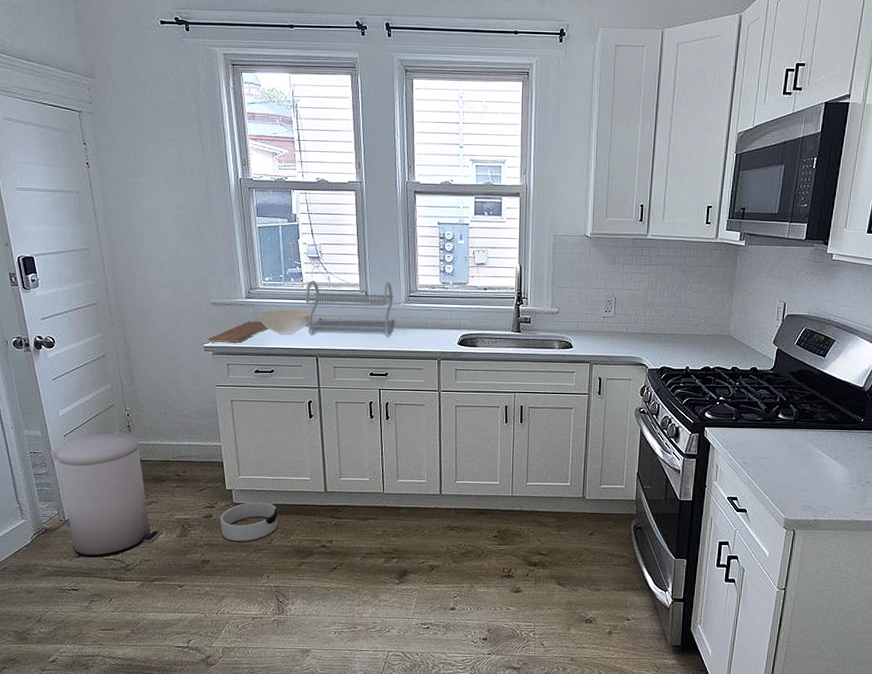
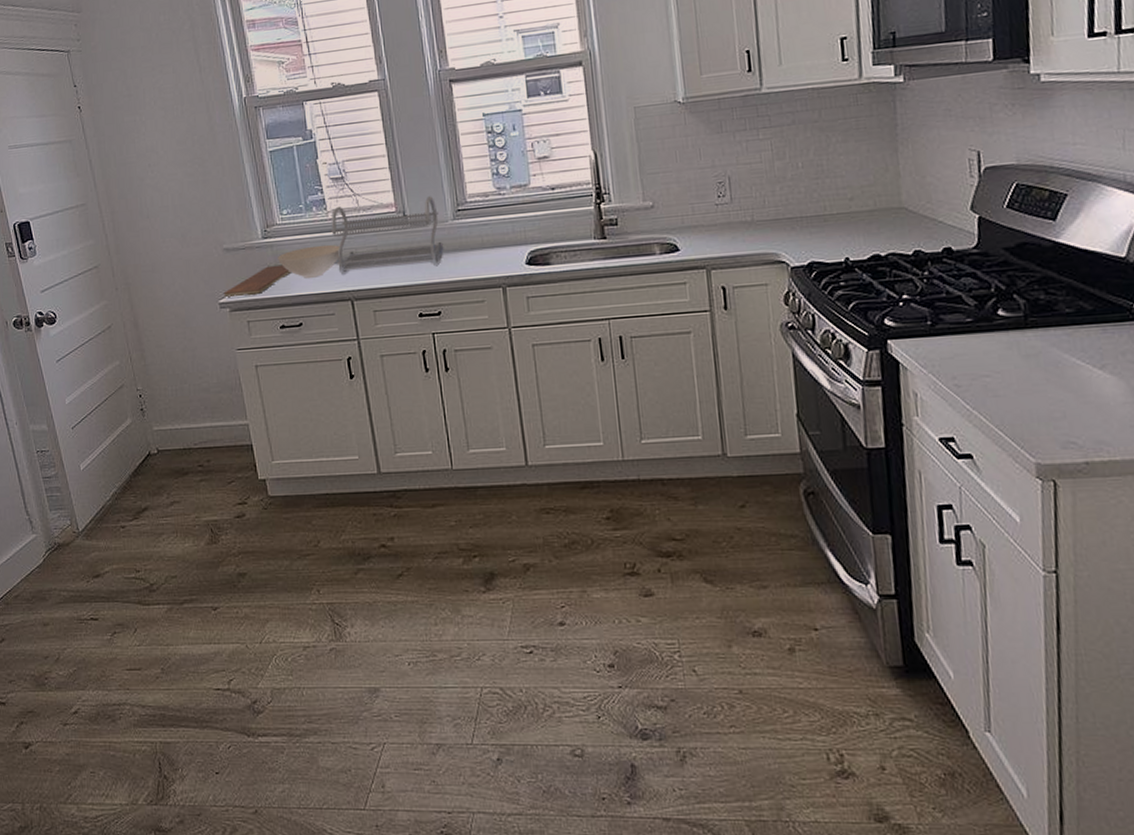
pedal bin: present [50,433,163,558] -> none [59,419,190,577]
pet bowl: present [220,501,279,542] -> none [254,491,326,547]

